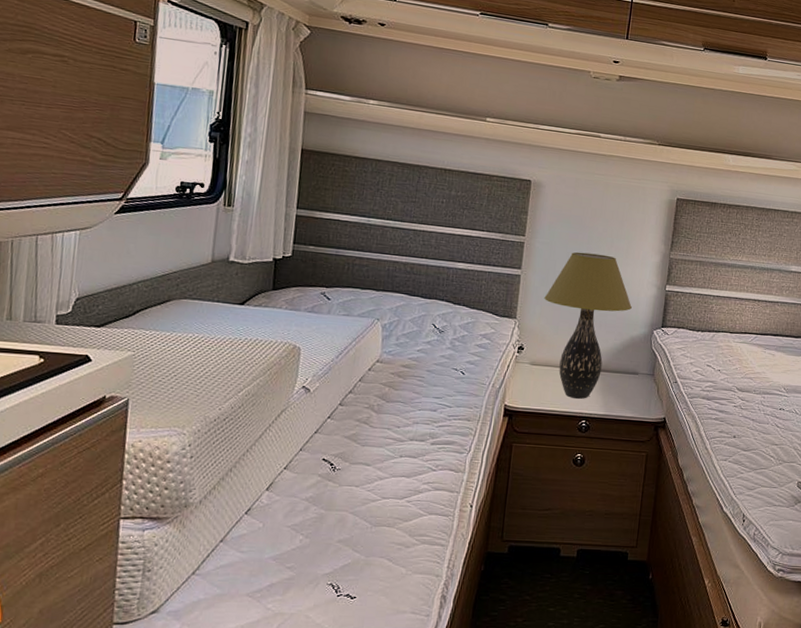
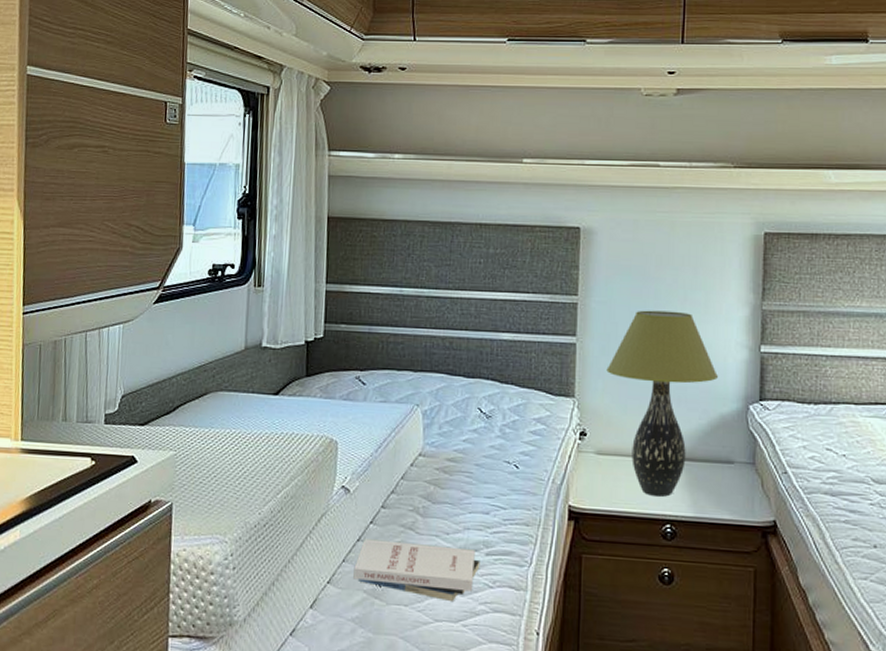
books: none [309,431,426,482] -> present [353,539,480,601]

